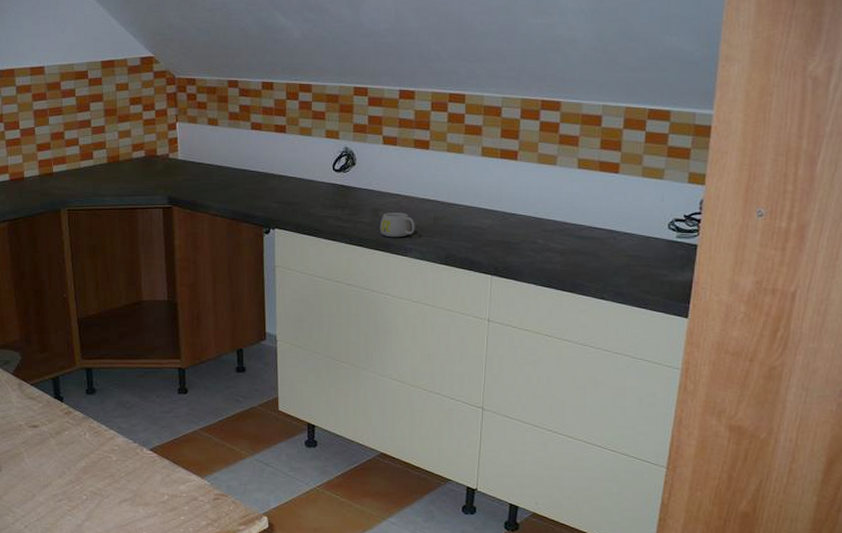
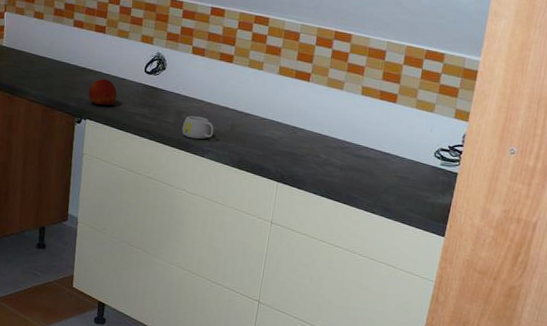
fruit: none [274,182,306,212] -> present [88,78,117,106]

